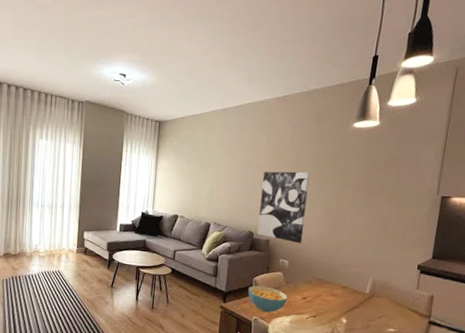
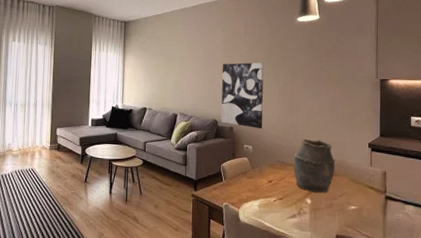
cereal bowl: present [248,285,288,313] -> none [217,171,254,199]
vase: none [331,256,378,314] -> present [293,139,335,193]

